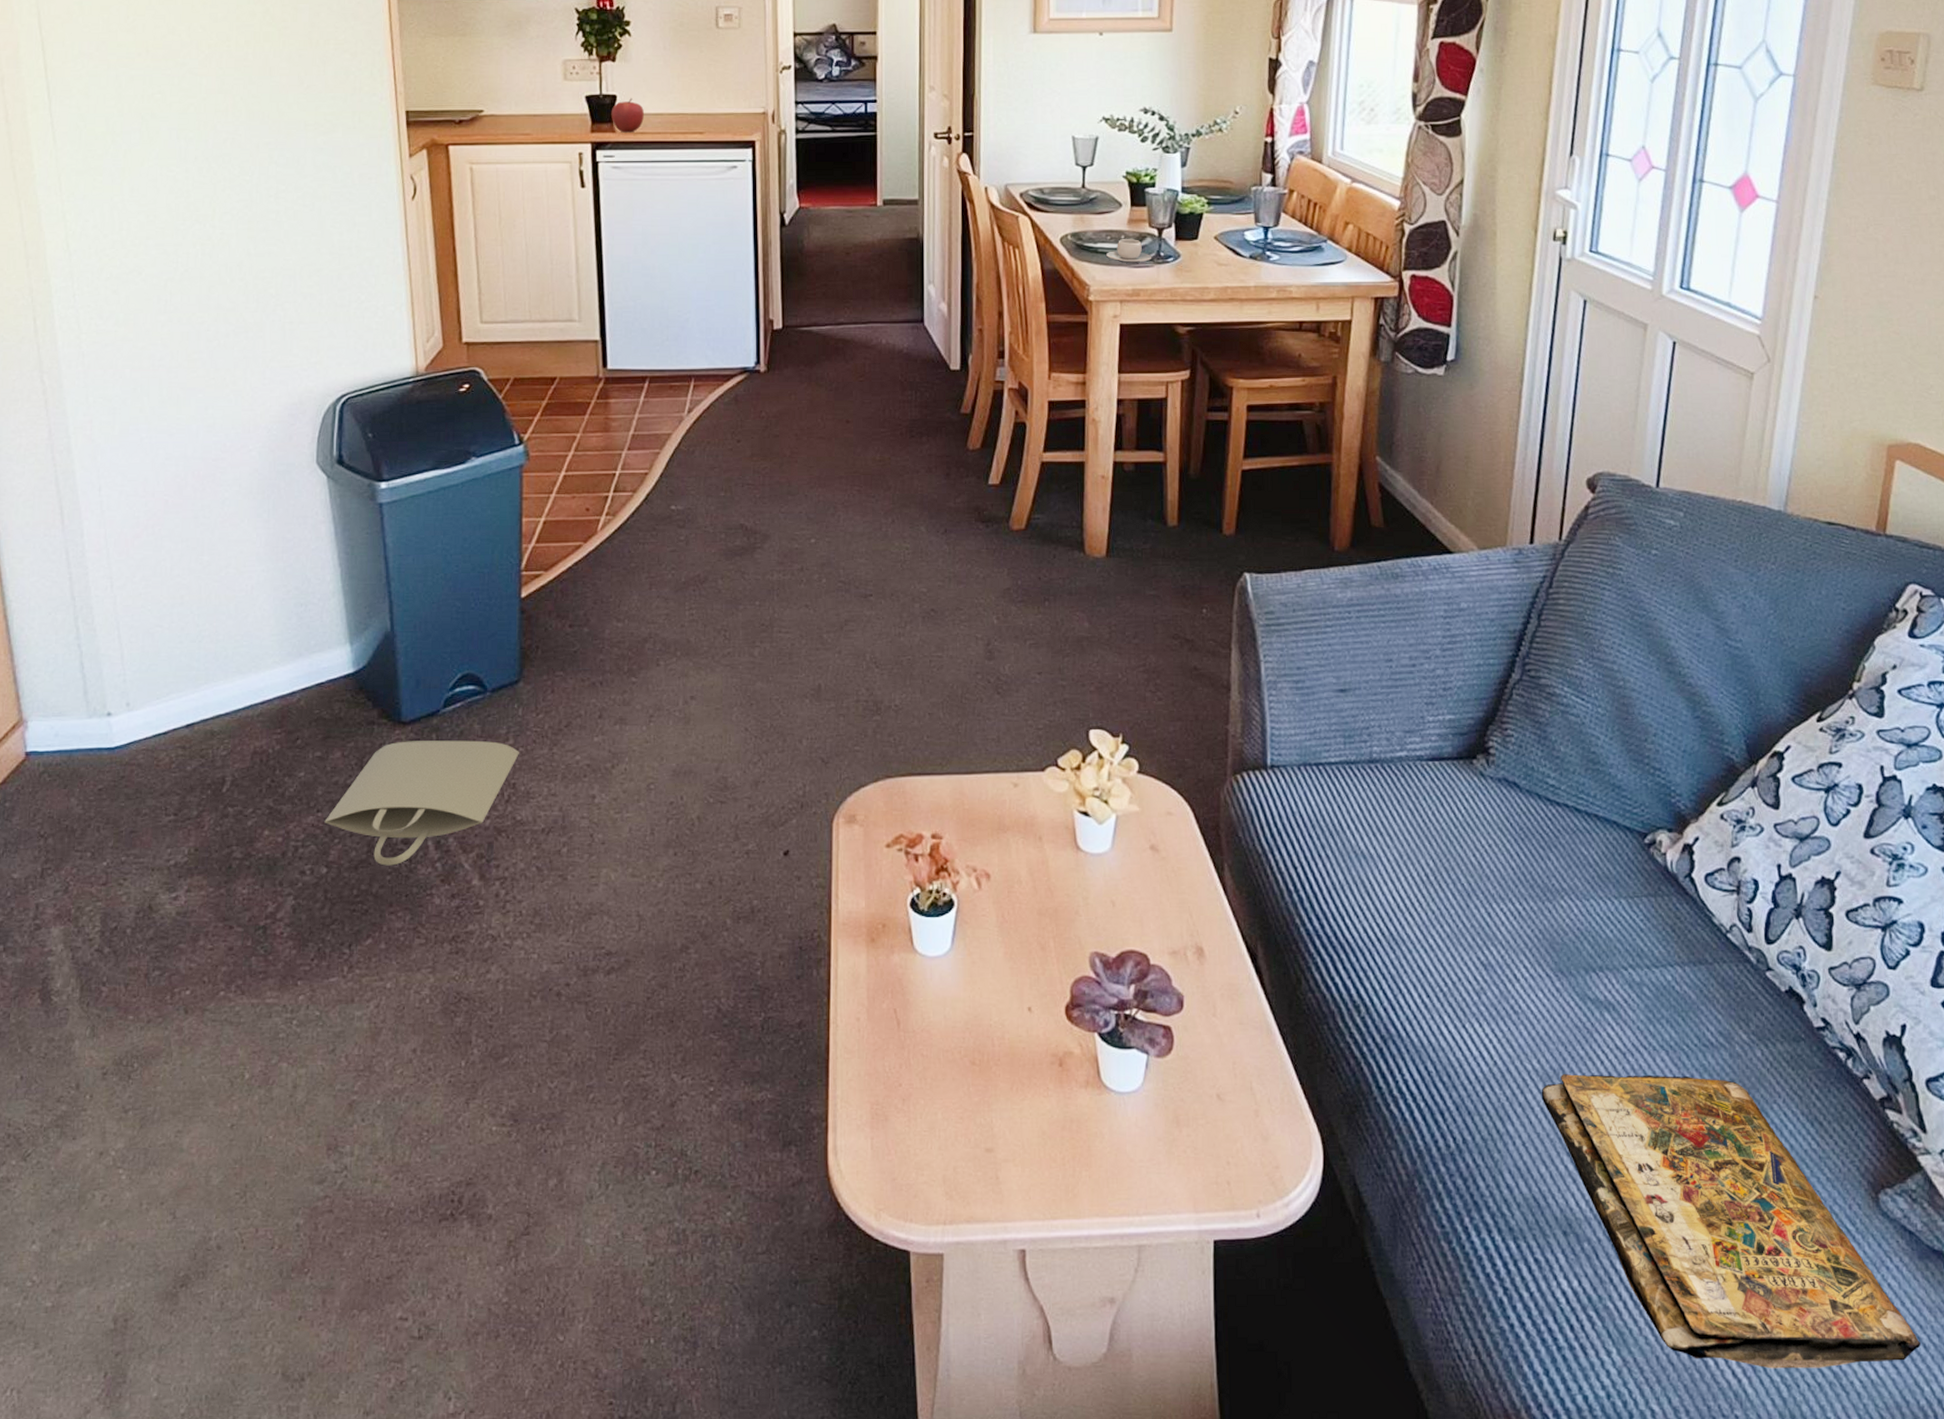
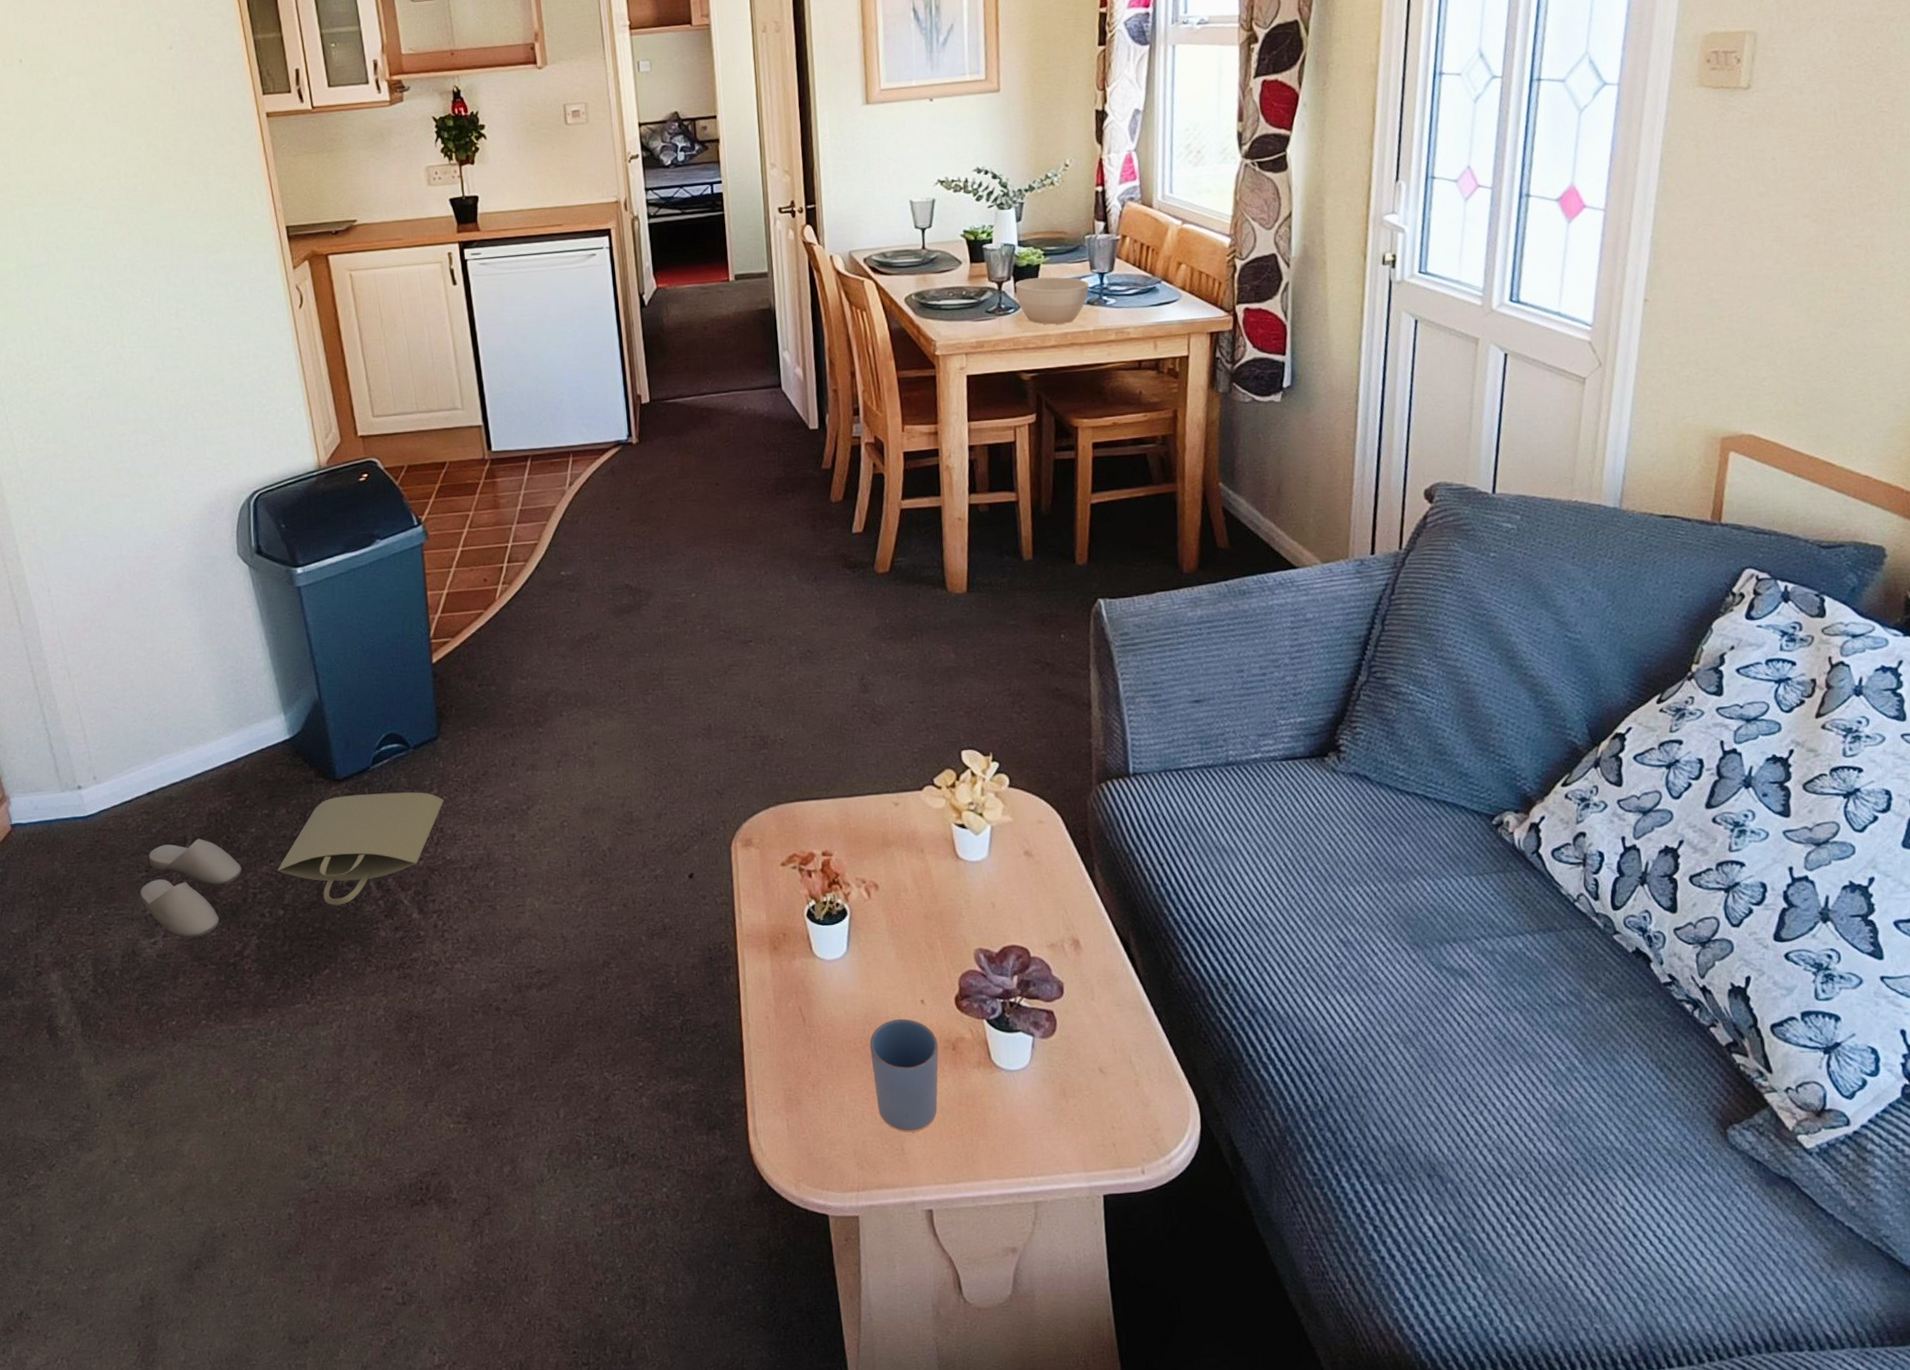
slippers: none [165,780,284,895] -> present [140,838,242,938]
fruit: present [611,98,644,133] -> none [474,197,505,231]
mug: none [969,1027,1043,1159] -> present [869,1018,939,1133]
teacup: present [1105,239,1152,263] -> none [949,294,994,318]
bowl: none [1176,227,1254,277] -> present [1015,277,1090,325]
book: present [1541,1074,1920,1369] -> none [1402,1033,1770,1287]

